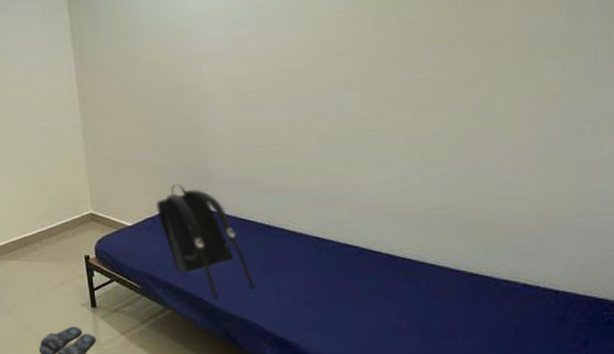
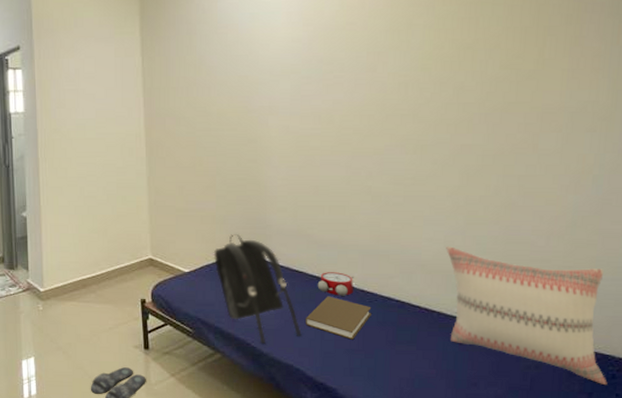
book: none [257,245,329,291] -> present [305,296,372,340]
alarm clock: none [268,219,308,245] -> present [317,272,355,296]
pillow: none [404,186,604,333] -> present [446,245,607,386]

